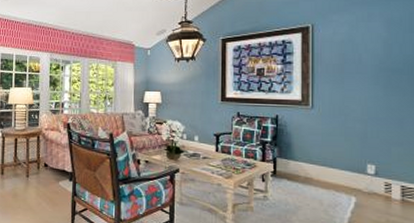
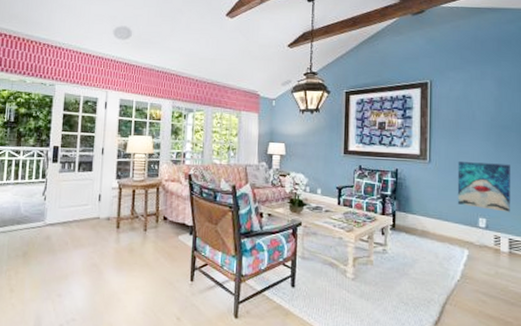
wall art: none [343,107,402,159] -> present [457,162,510,212]

